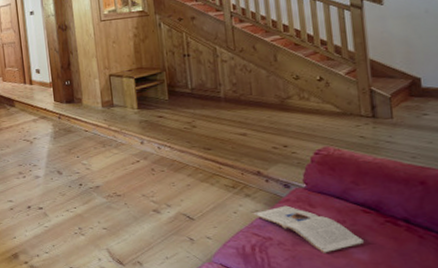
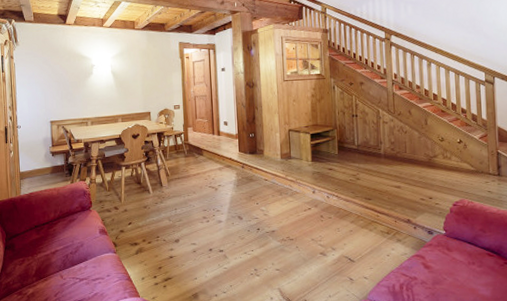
magazine: present [253,205,364,253] -> none [403,249,487,291]

